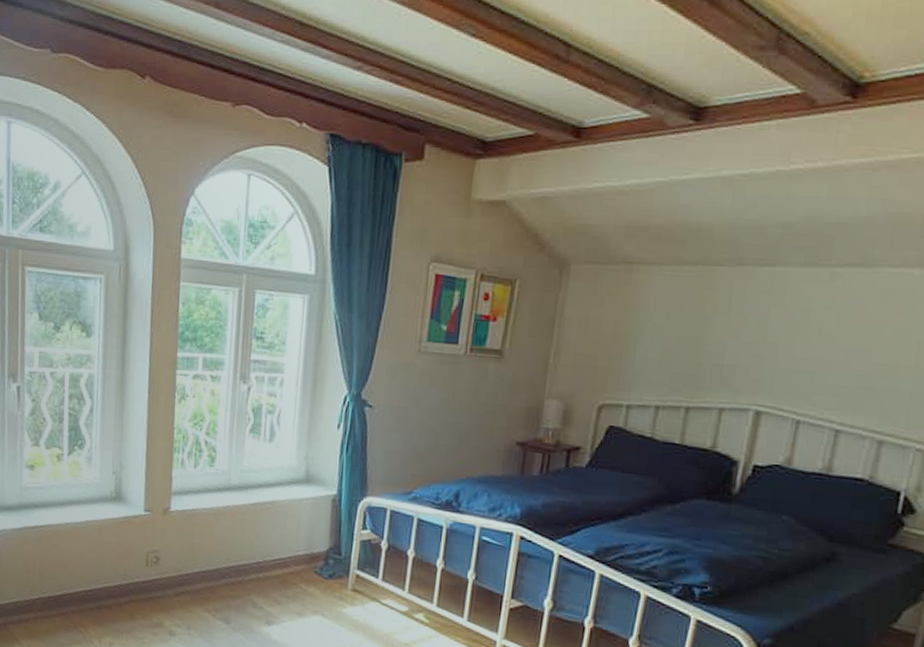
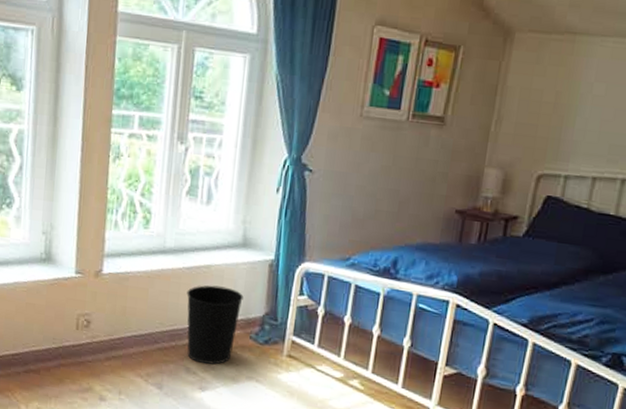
wastebasket: none [251,520,307,599] -> present [186,285,243,365]

